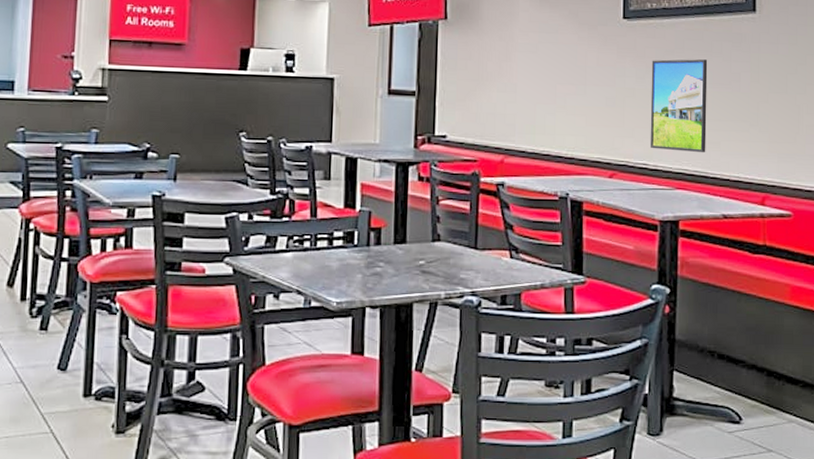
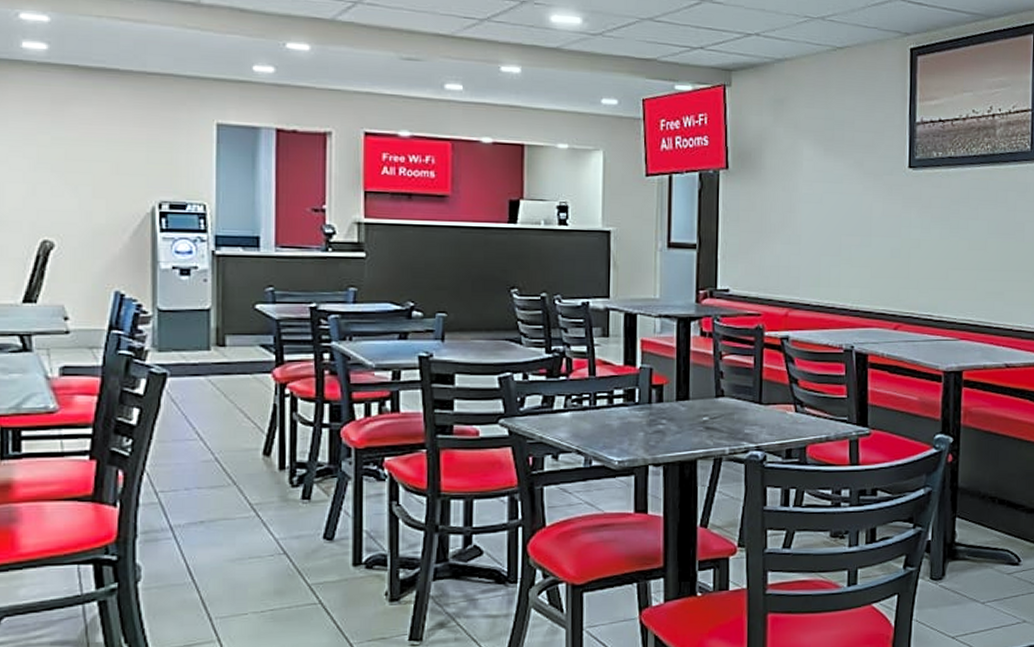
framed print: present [650,59,708,153] -> none [934,209,993,304]

